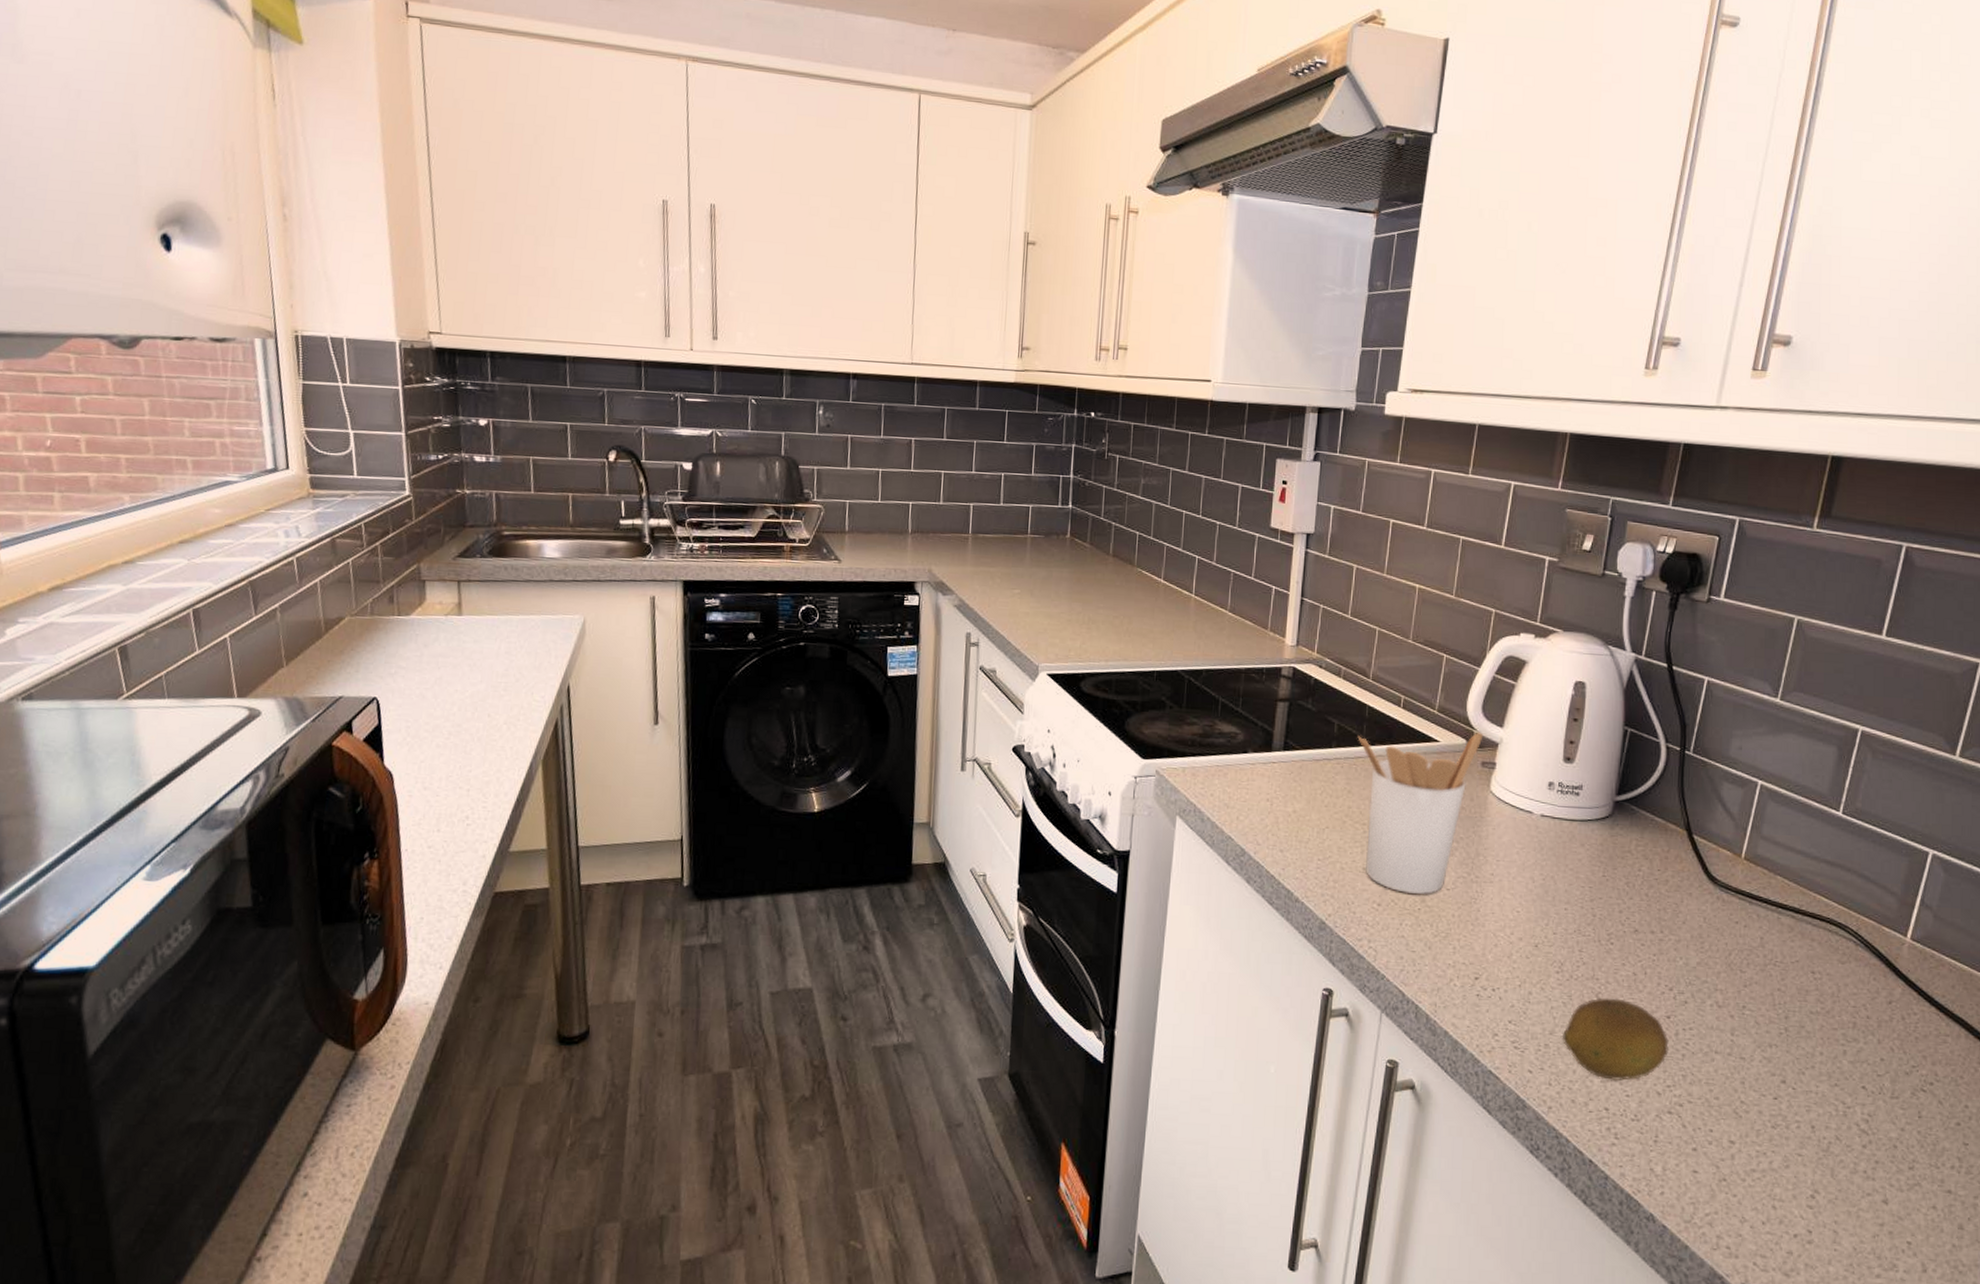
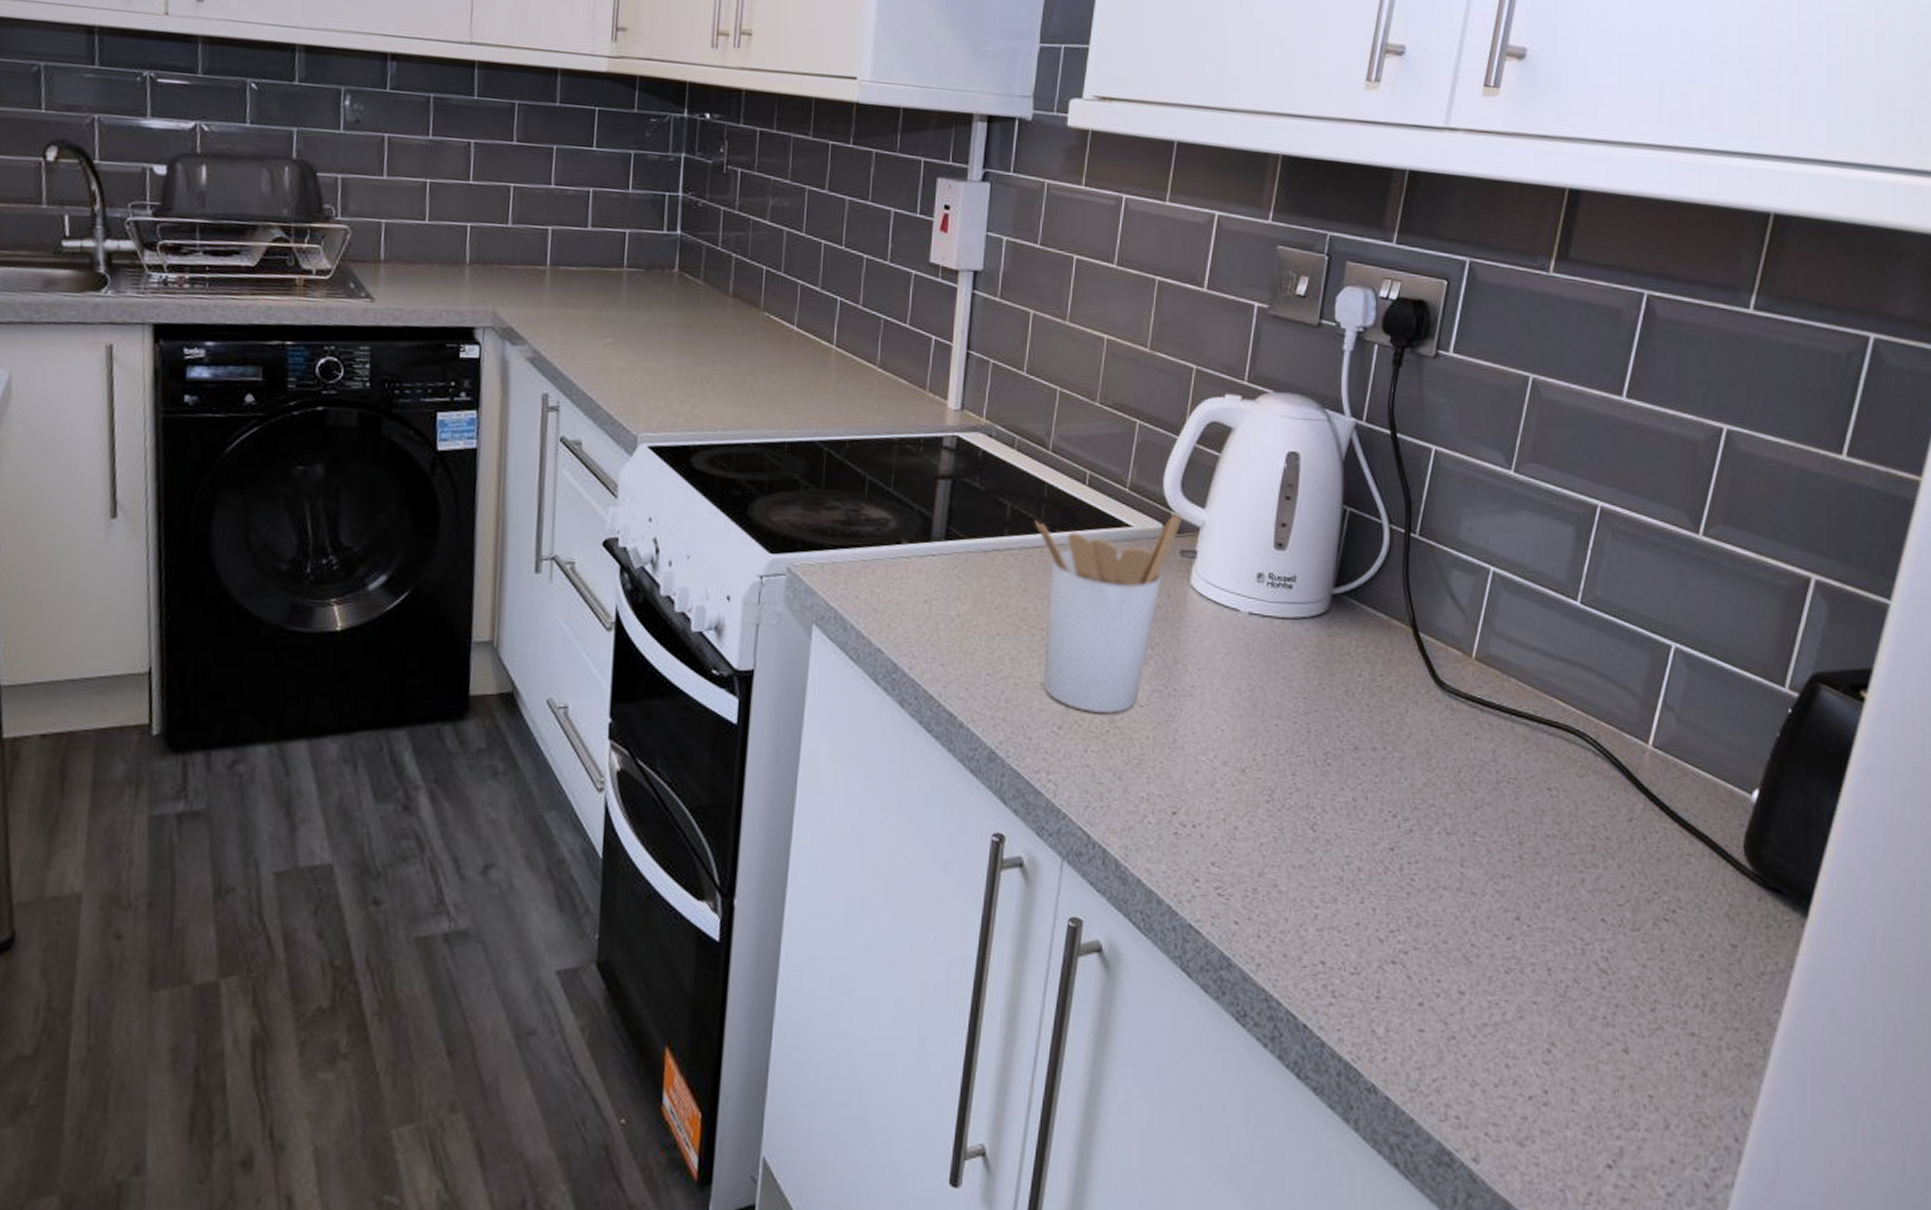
fruit: present [1561,997,1669,1081] -> none [1272,829,1392,927]

